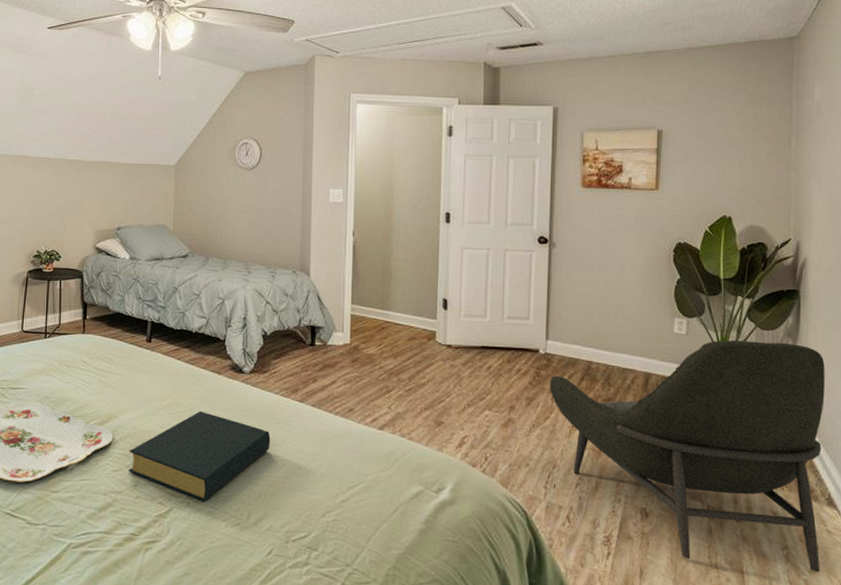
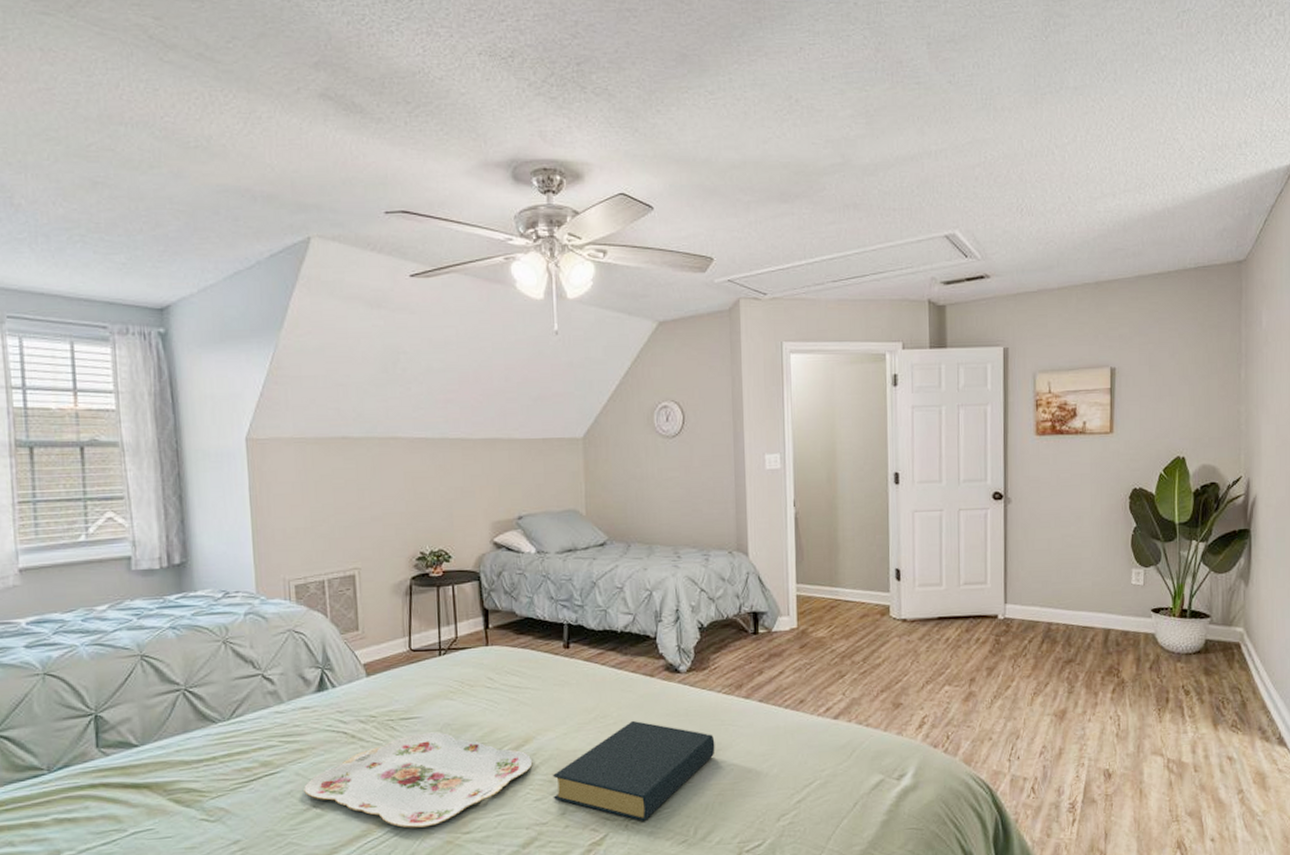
armchair: present [550,340,825,573] -> none [1010,584,1275,815]

